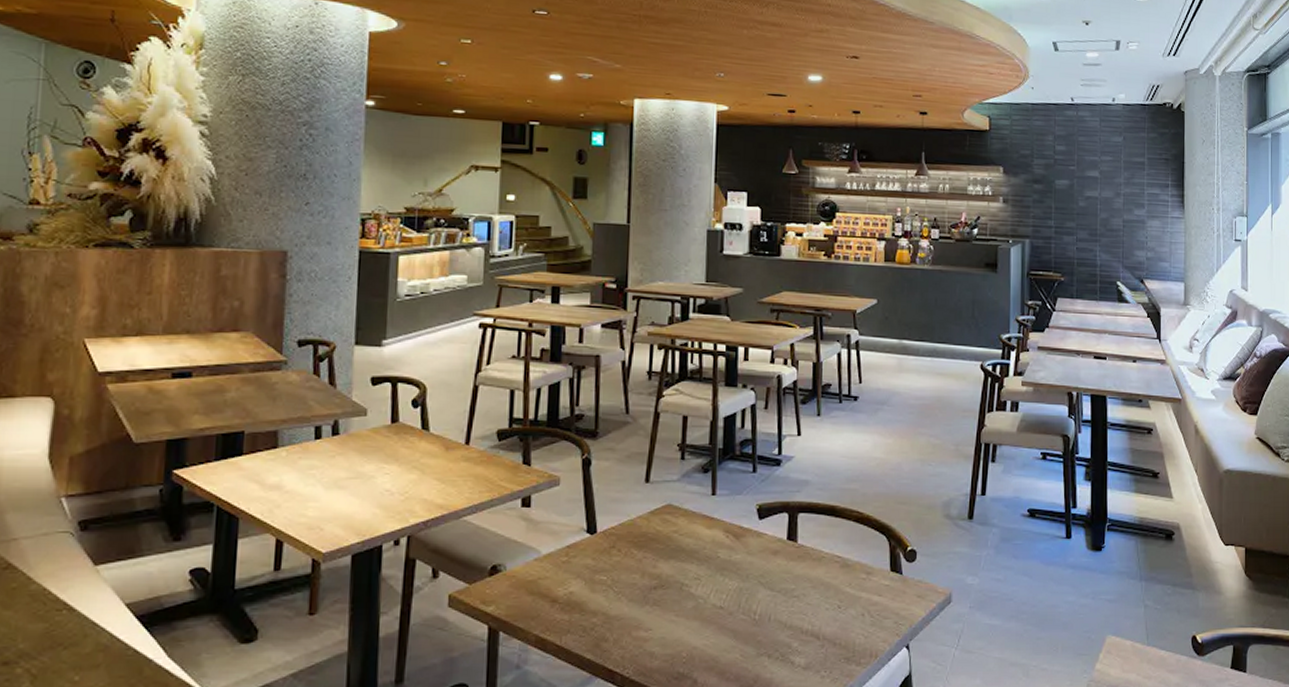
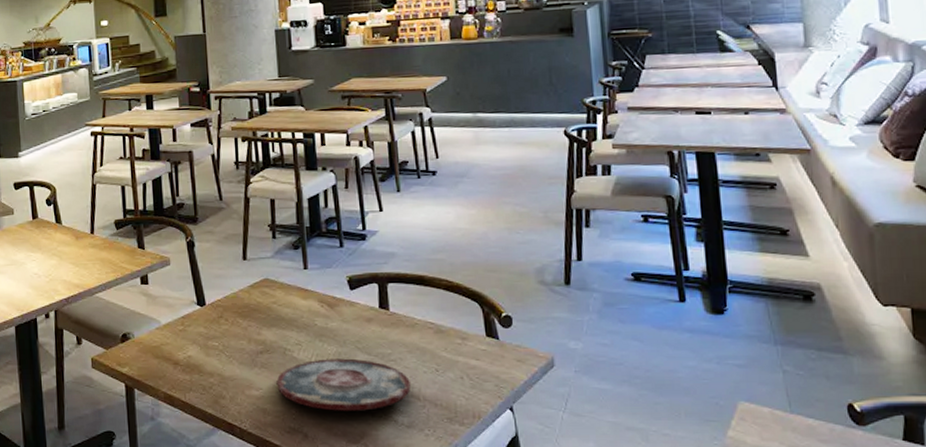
plate: none [668,594,811,653] -> present [276,358,411,411]

